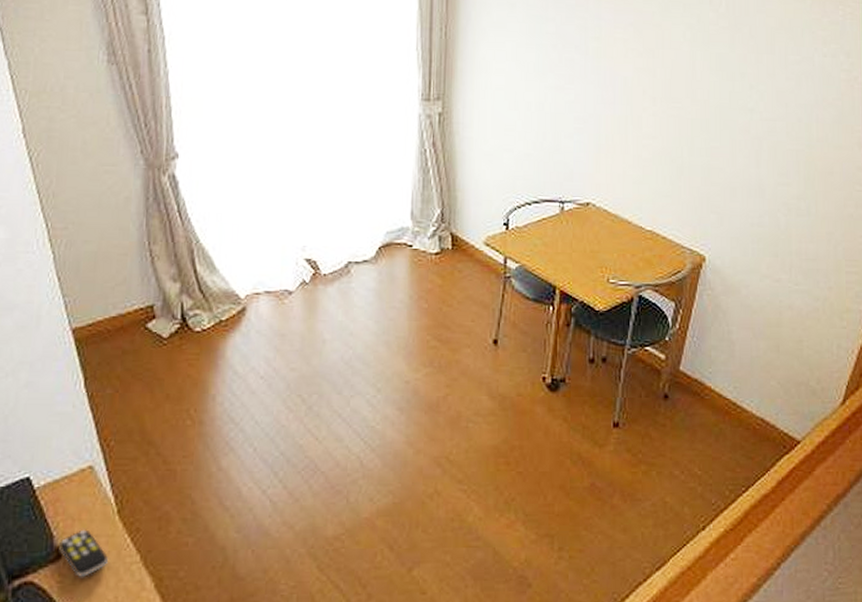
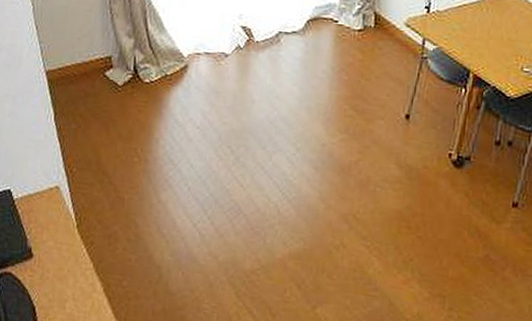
remote control: present [59,529,108,578] -> none [31,237,68,276]

